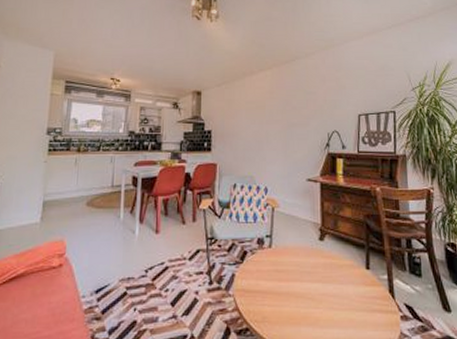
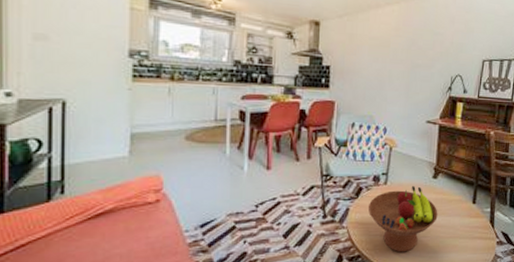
fruit bowl: none [253,248,329,326] -> present [367,185,438,253]

